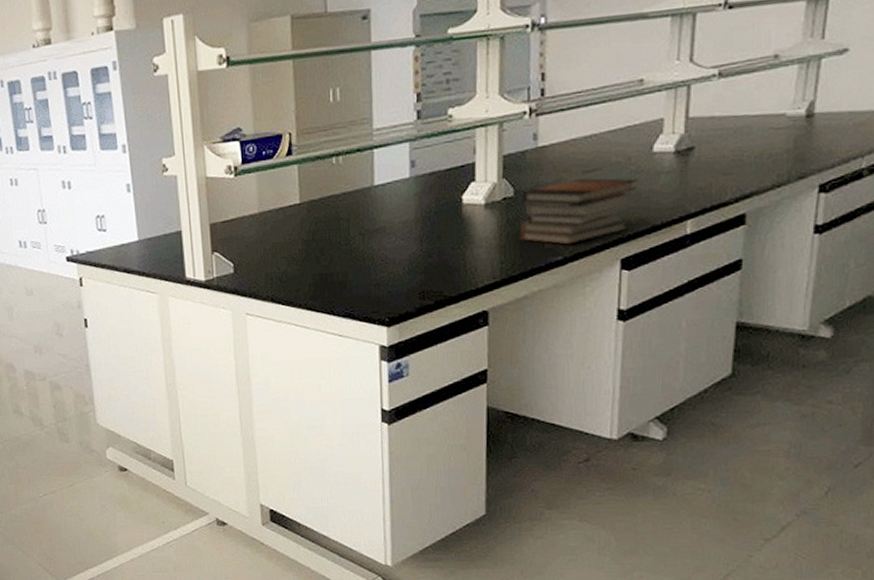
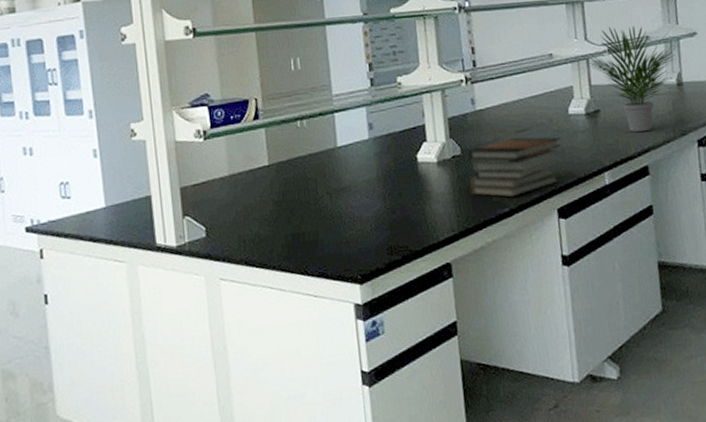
potted plant: none [686,42,816,175] -> present [585,26,677,133]

